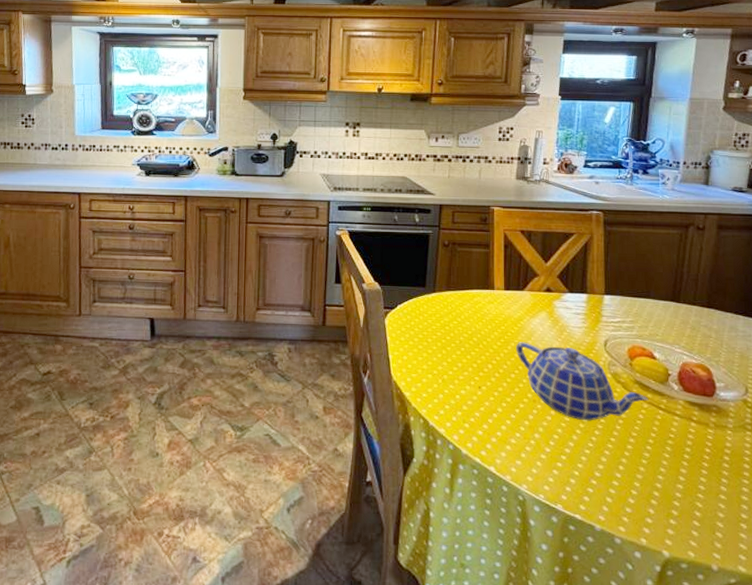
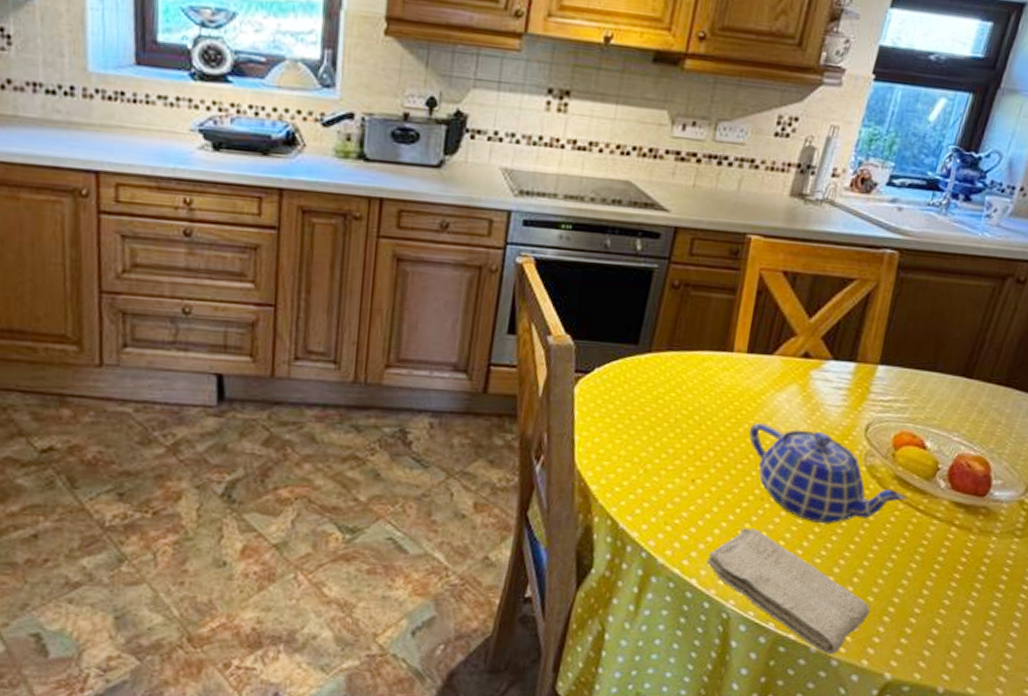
washcloth: none [500,425,639,534] -> present [707,528,870,655]

